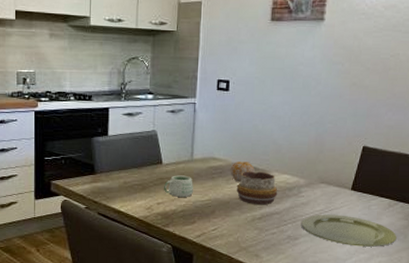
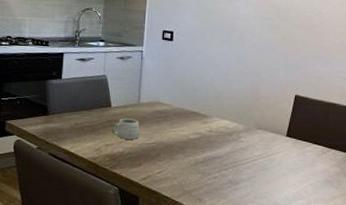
fruit: present [230,161,255,182] -> none [174,106,197,127]
decorative bowl: present [236,171,278,205] -> none [180,116,219,149]
plate: present [301,214,397,247] -> none [241,159,331,193]

